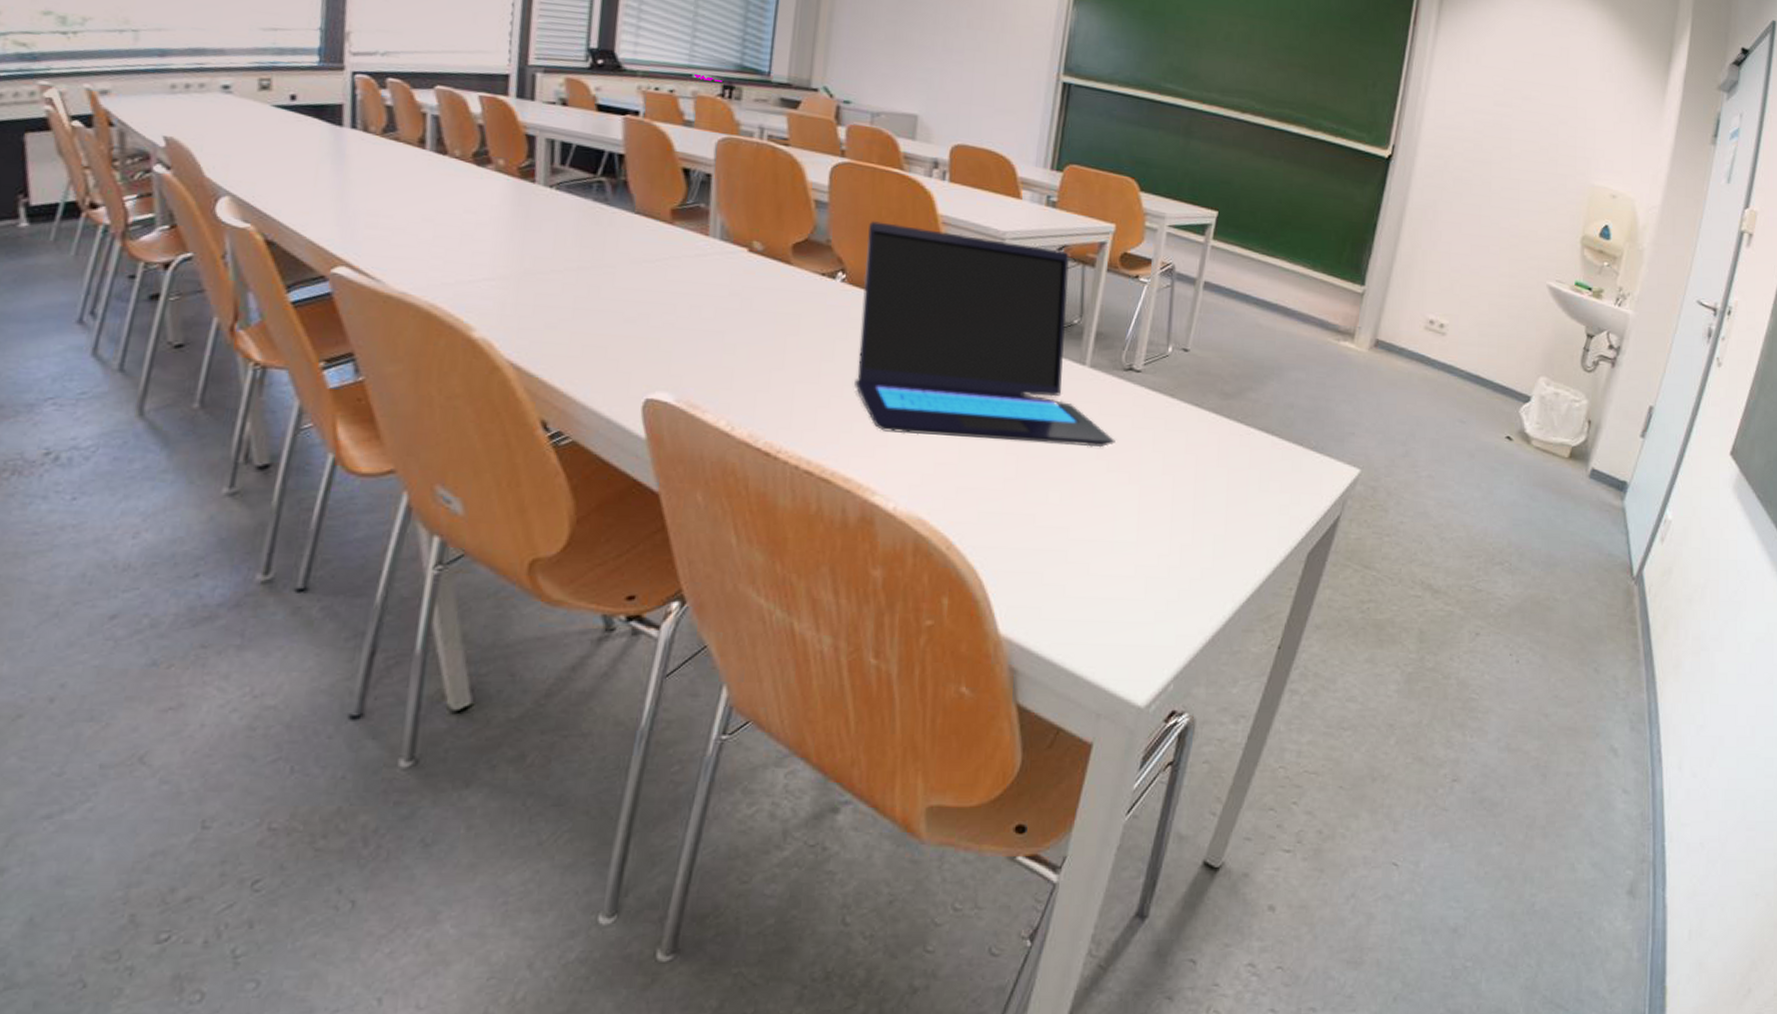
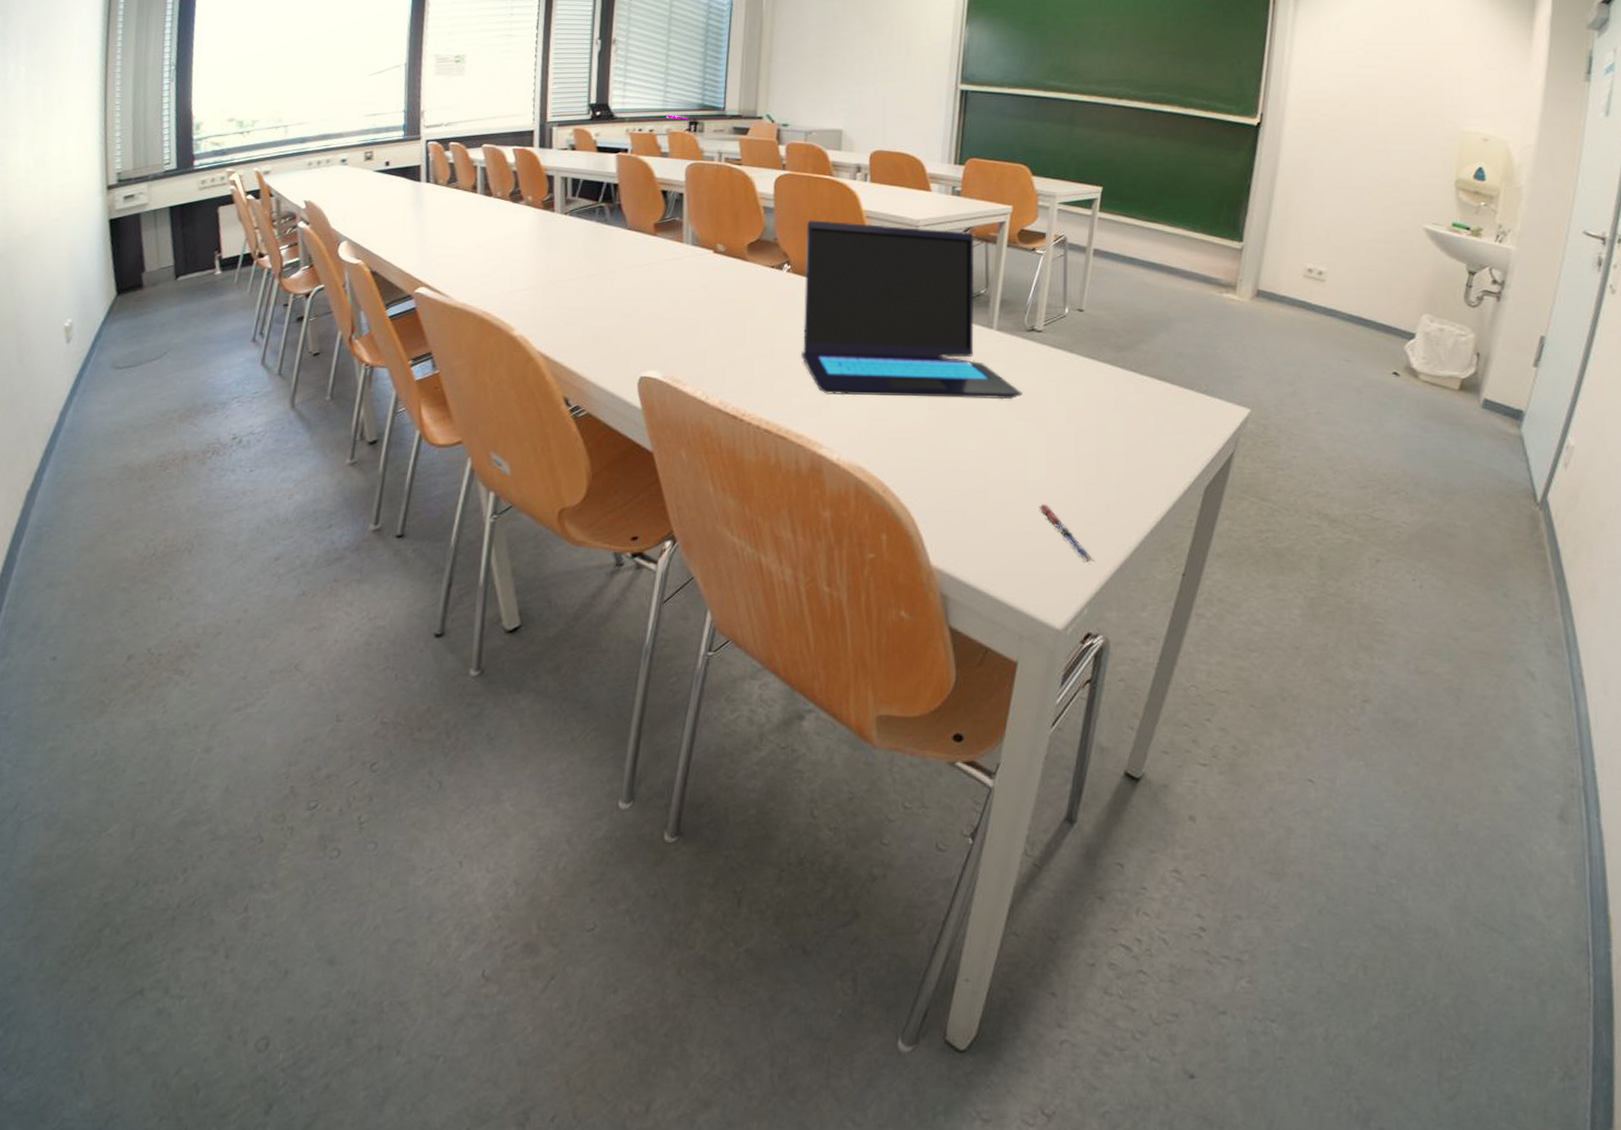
pen: none [1126,567,1186,633] -> present [1039,504,1095,563]

